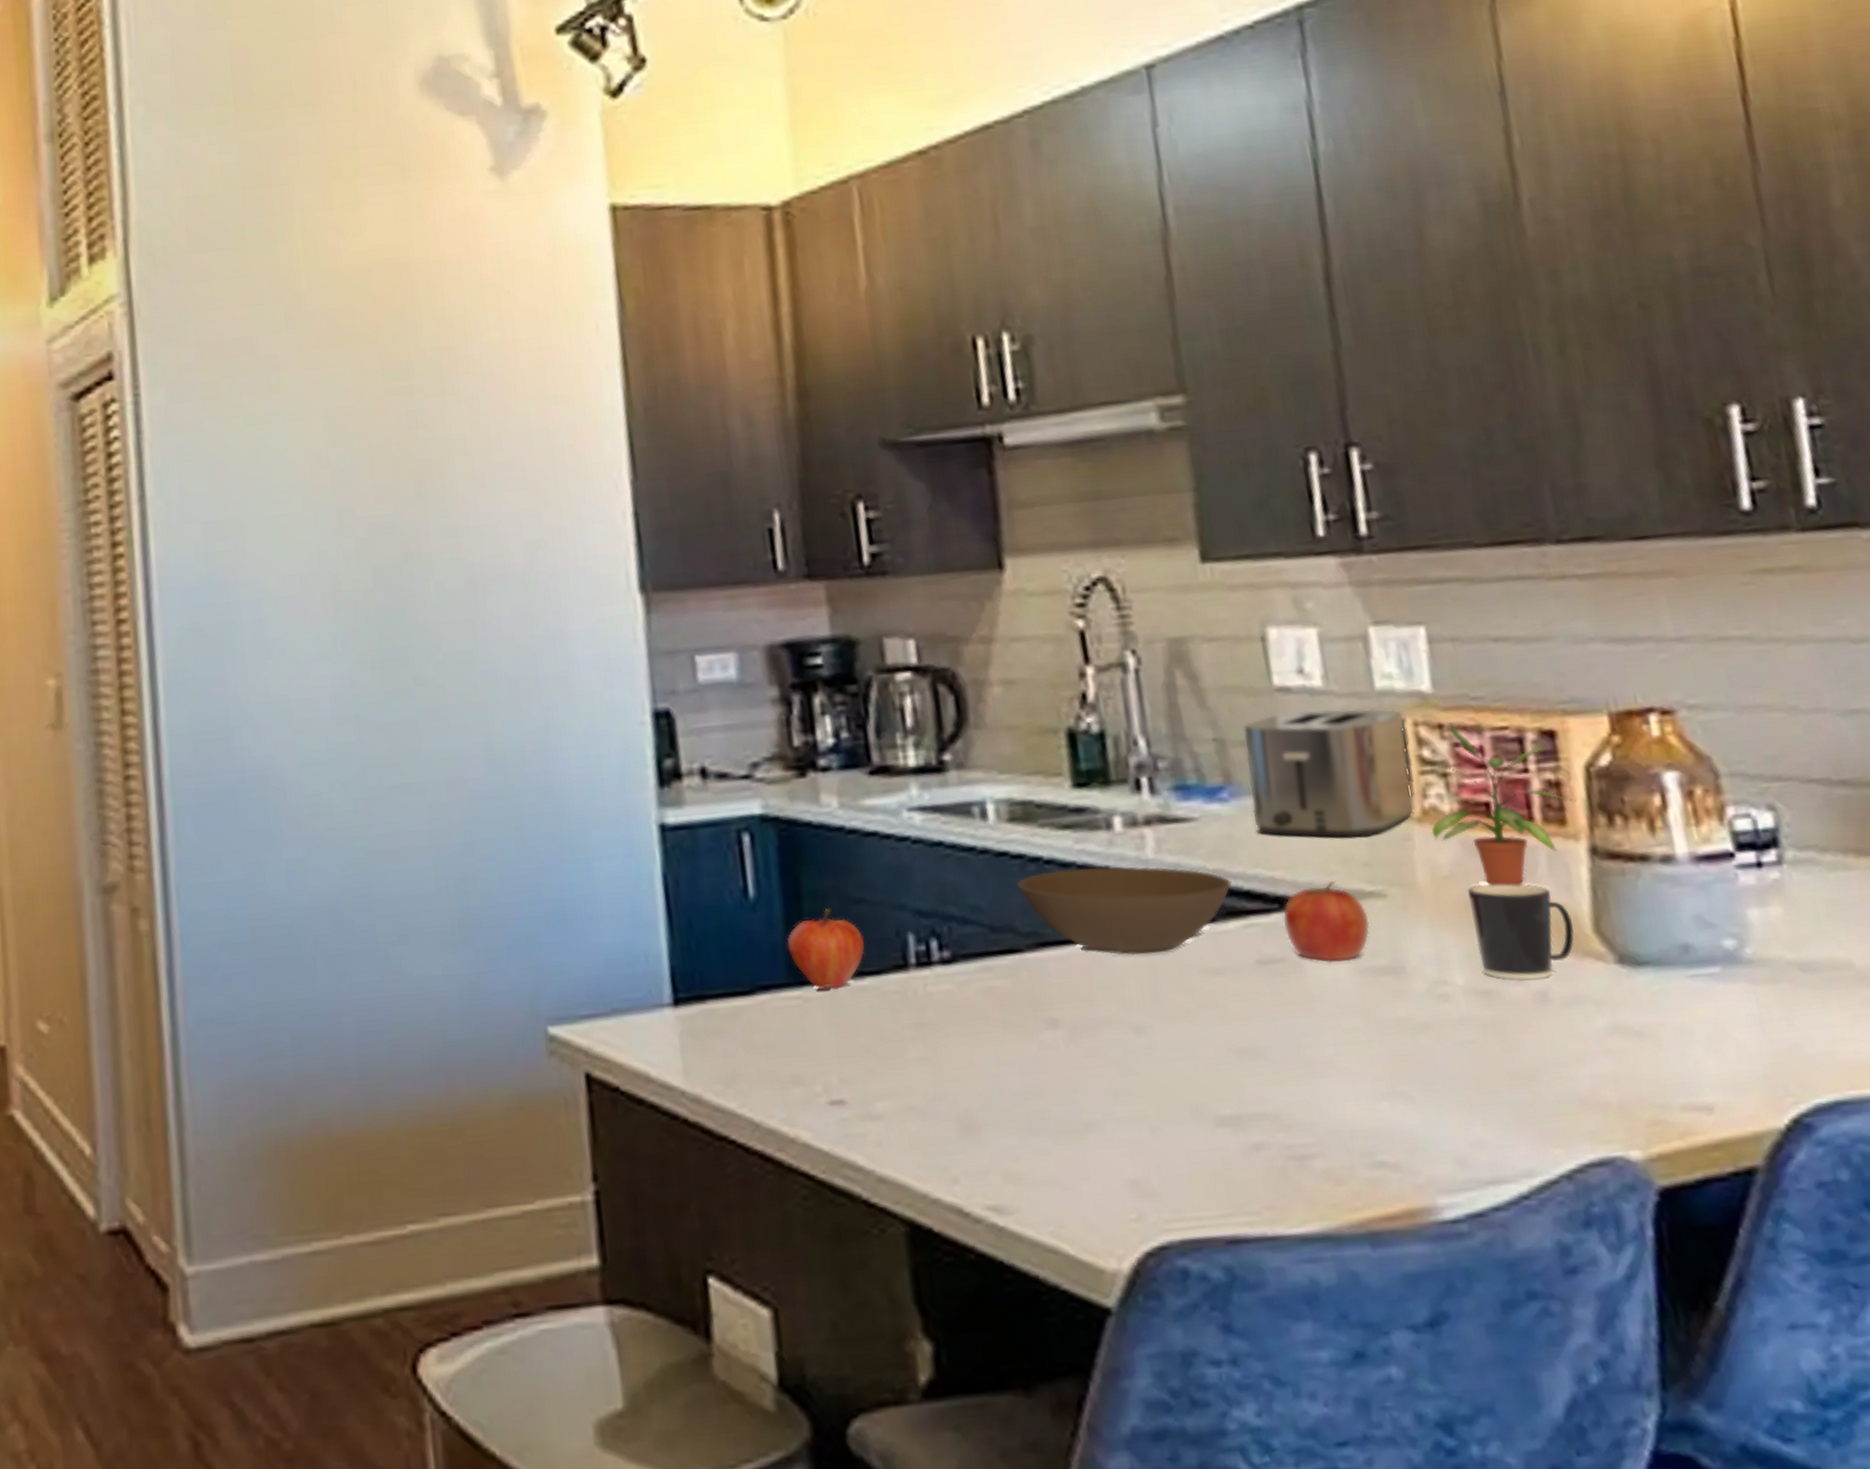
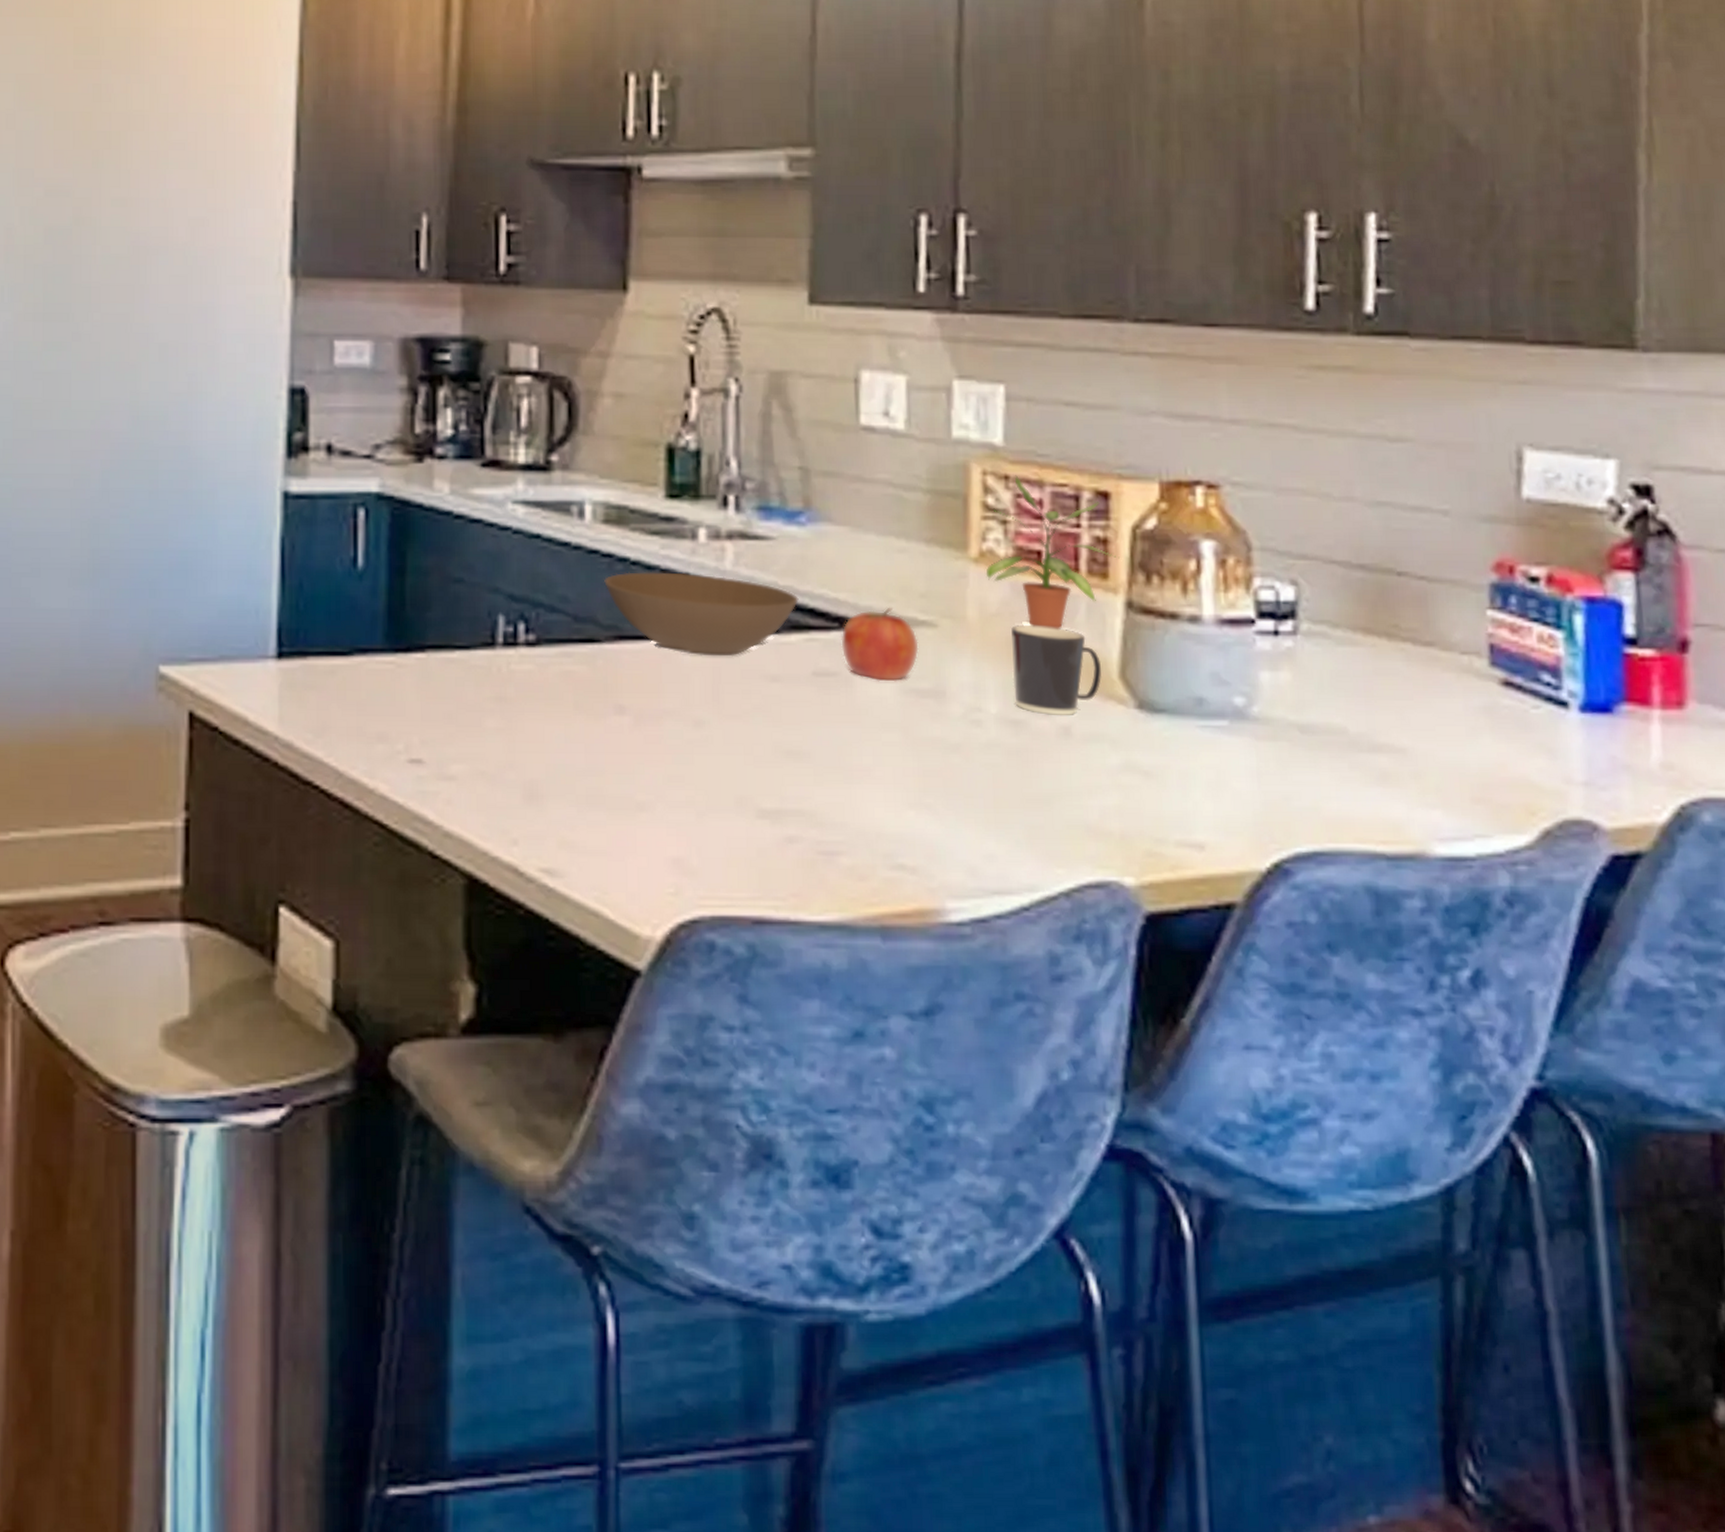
fruit: present [786,907,865,991] -> none [387,584,459,660]
toaster: present [1243,709,1414,838] -> none [826,449,974,572]

